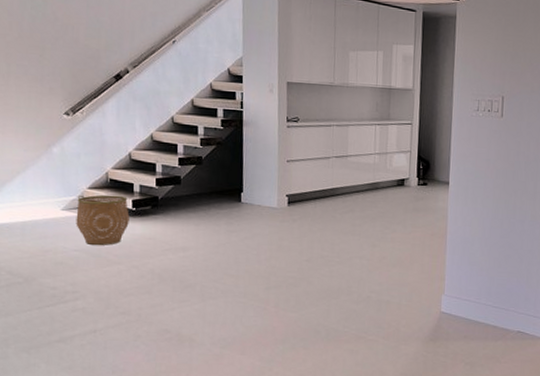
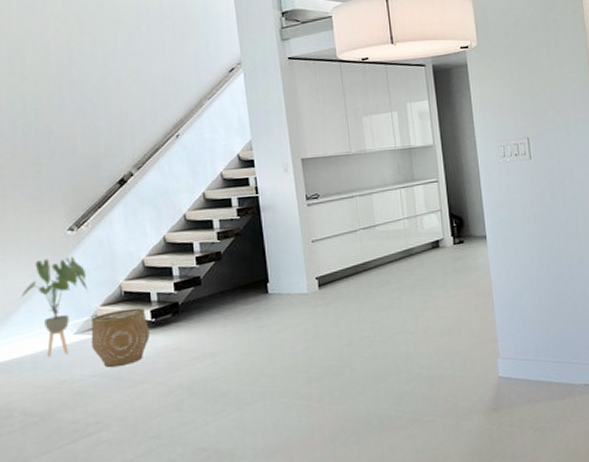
house plant: none [16,137,78,227] -> present [21,256,87,358]

